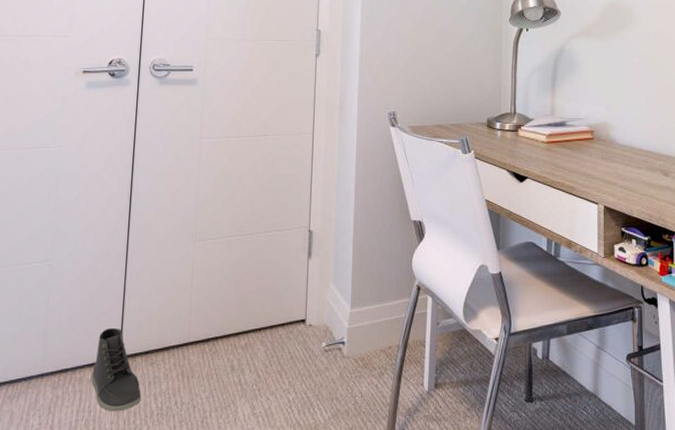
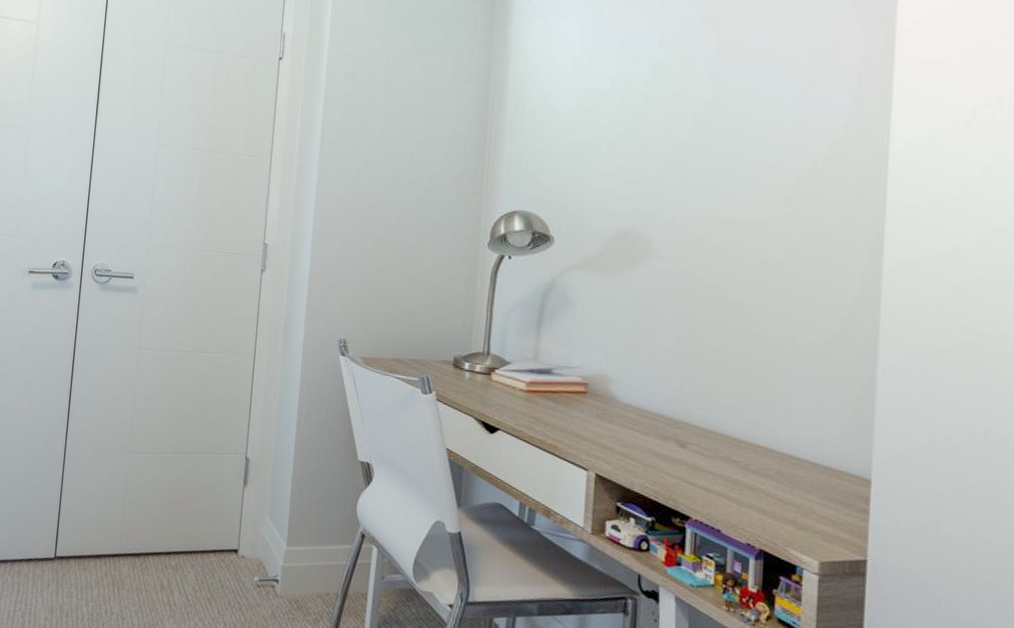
sneaker: present [91,327,142,412] -> none [28,527,74,610]

